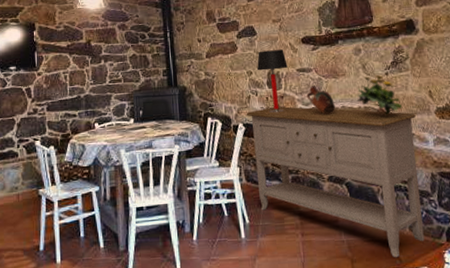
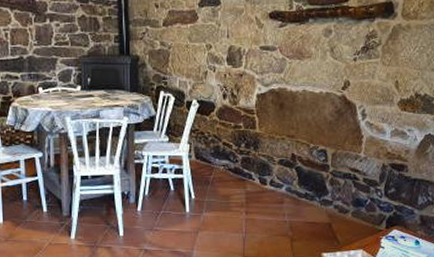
sideboard: present [246,106,425,258] -> none [201,85,378,240]
table lamp: present [256,49,288,113] -> none [217,23,251,92]
ceramic jug: present [306,86,336,116] -> none [267,66,297,98]
flowering plant: present [356,75,403,116] -> none [319,60,366,104]

